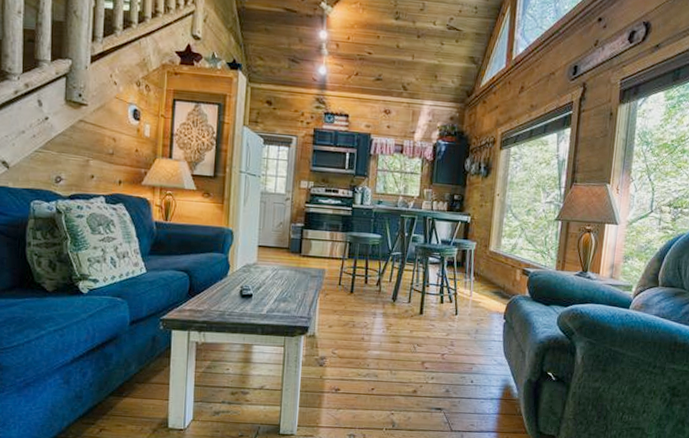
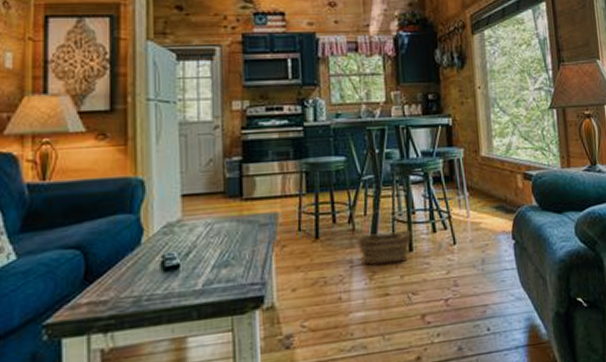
basket: none [381,279,424,322] -> present [357,209,411,266]

